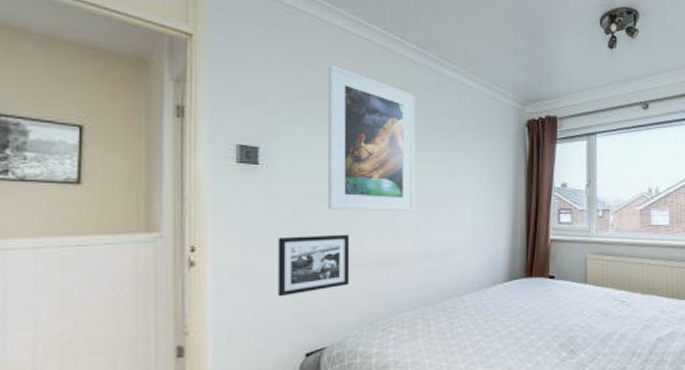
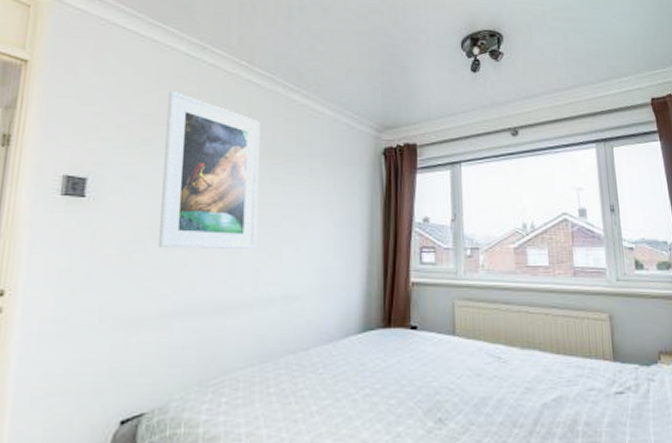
picture frame: present [278,234,350,297] -> none [94,275,181,351]

